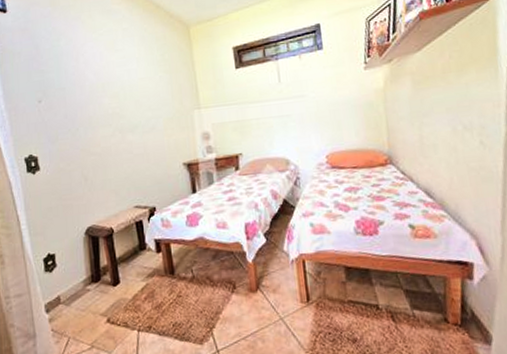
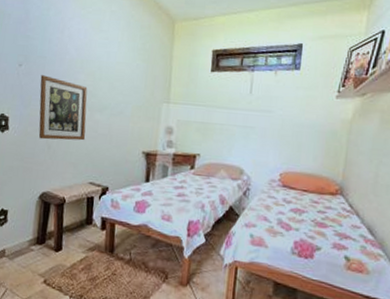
wall art: none [63,106,122,173] -> present [38,75,88,141]

